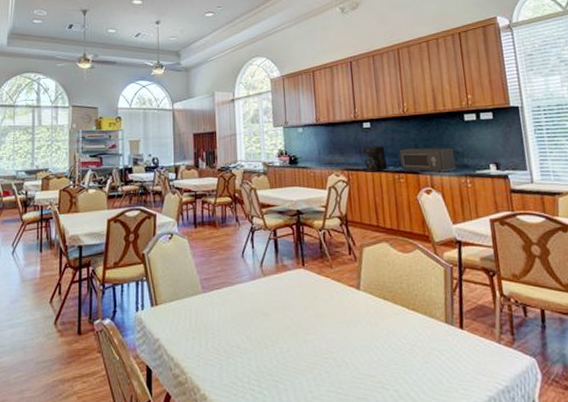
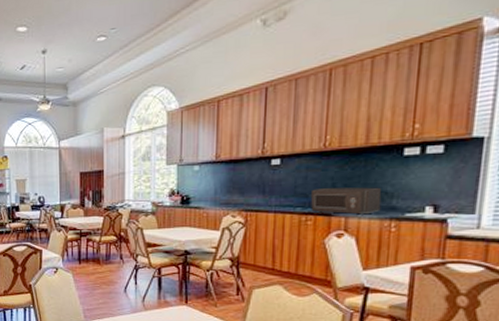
coffee maker: present [362,146,388,172] -> none [263,185,295,213]

